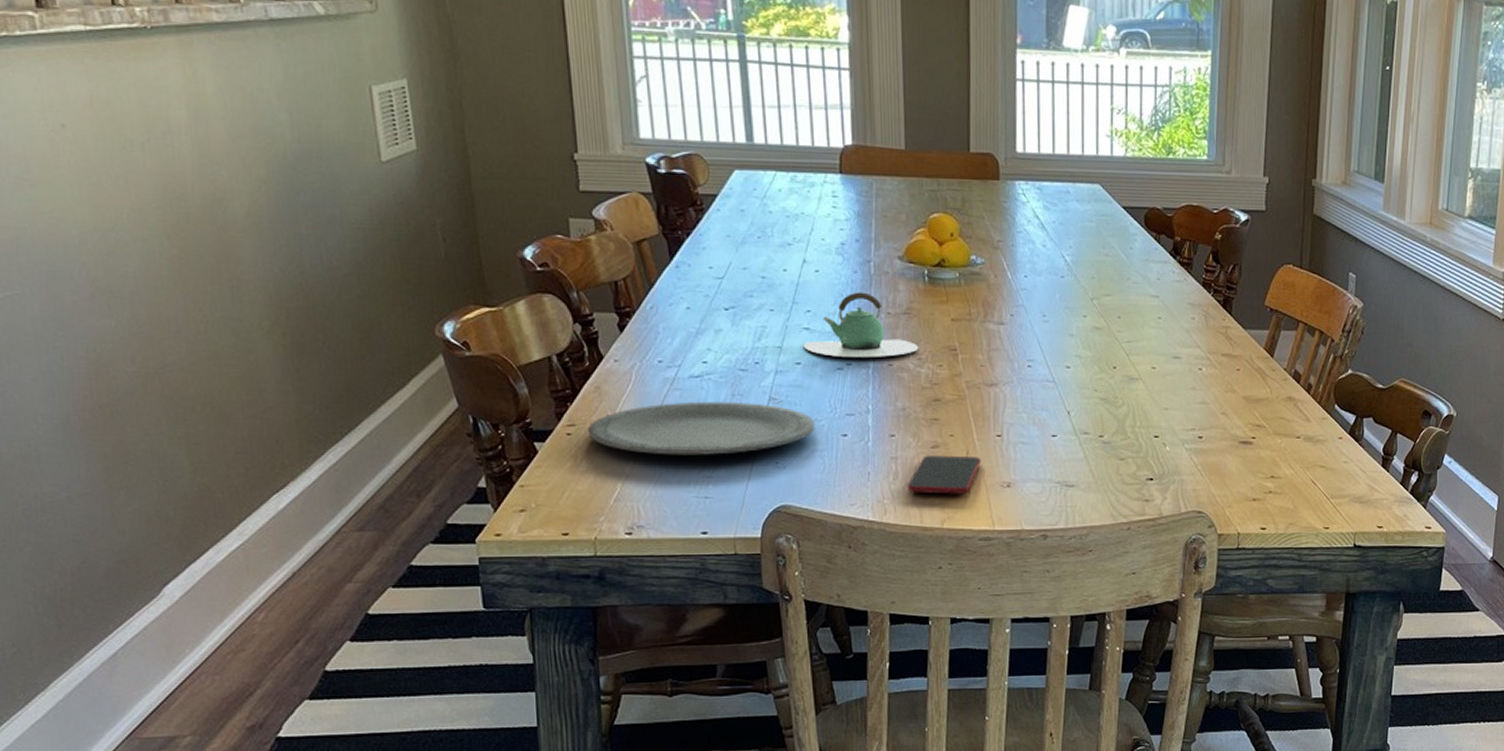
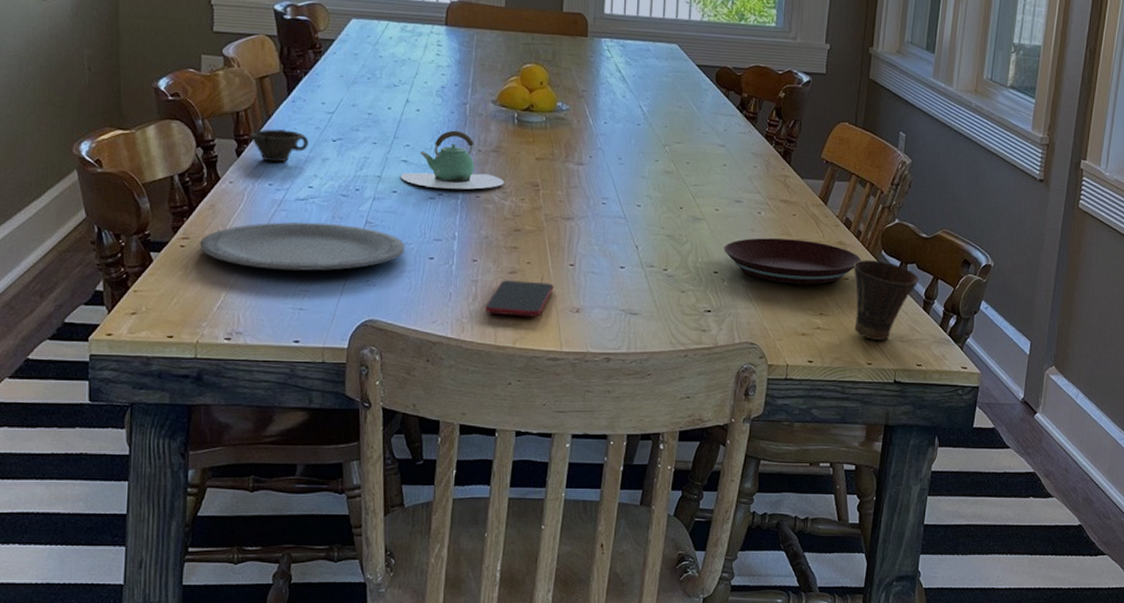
cup: none [631,298,698,336] -> present [249,128,309,163]
plate: none [1163,397,1314,446] -> present [724,238,862,285]
cup: none [1305,416,1376,502] -> present [853,260,919,340]

